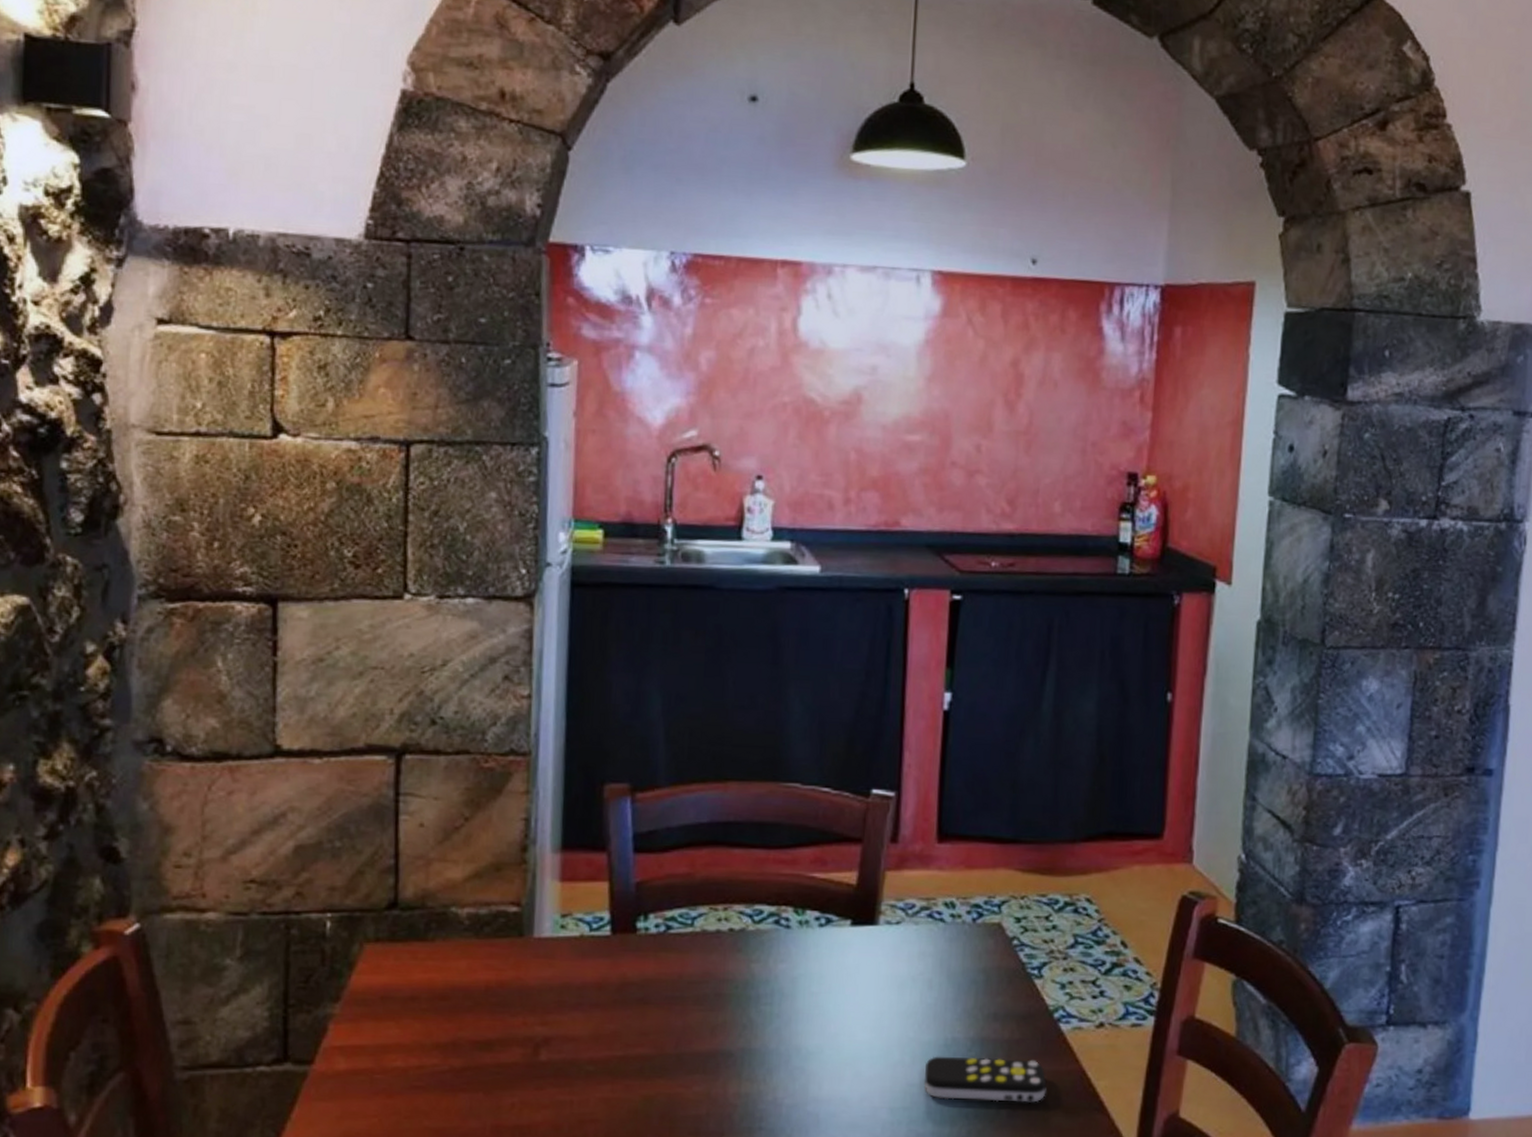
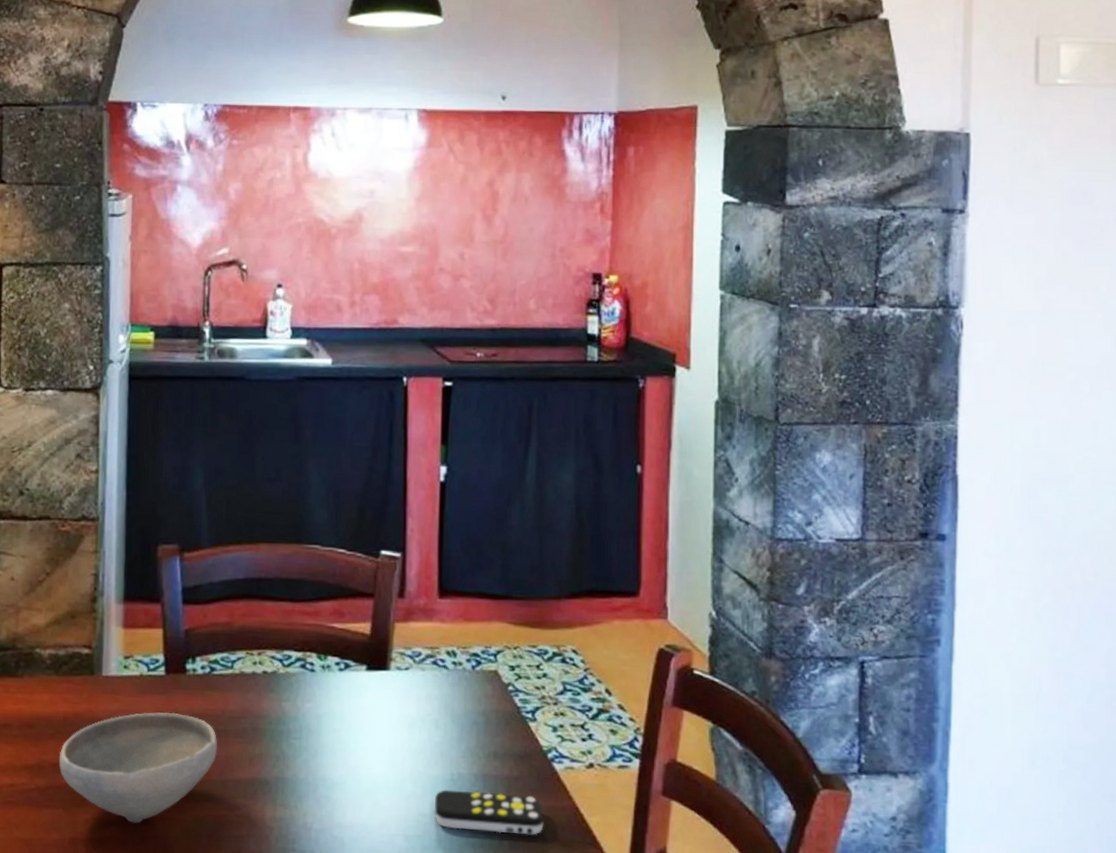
bowl: none [478,977,673,1106] -> present [58,712,218,823]

